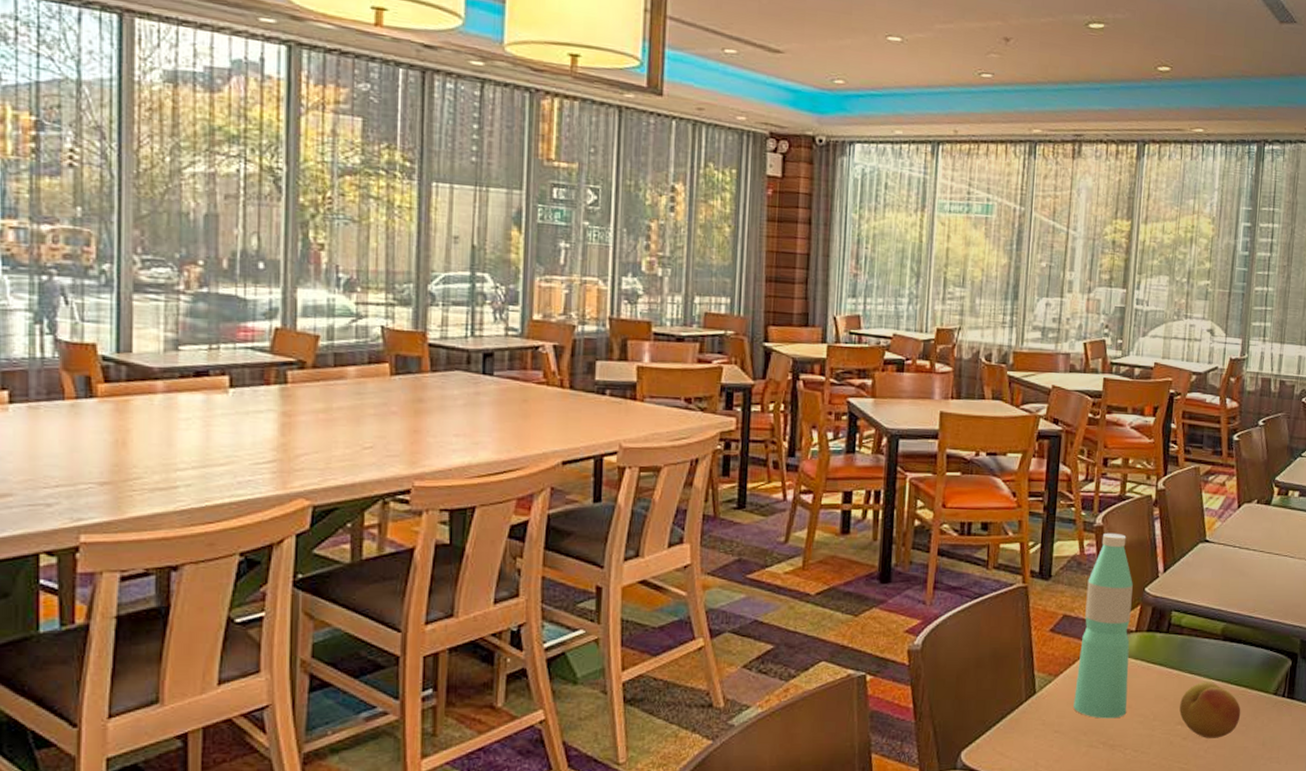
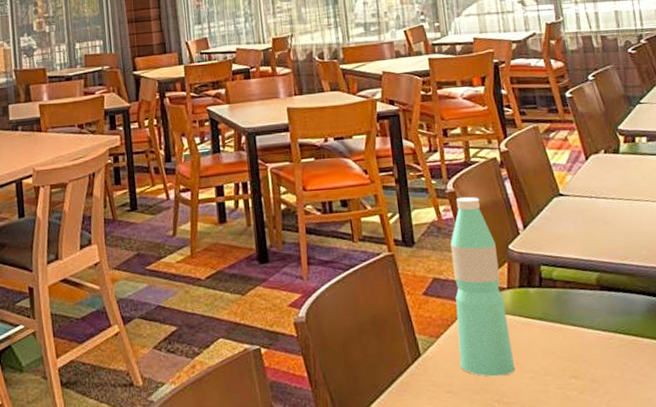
fruit: present [1179,682,1241,738] -> none [568,333,637,391]

